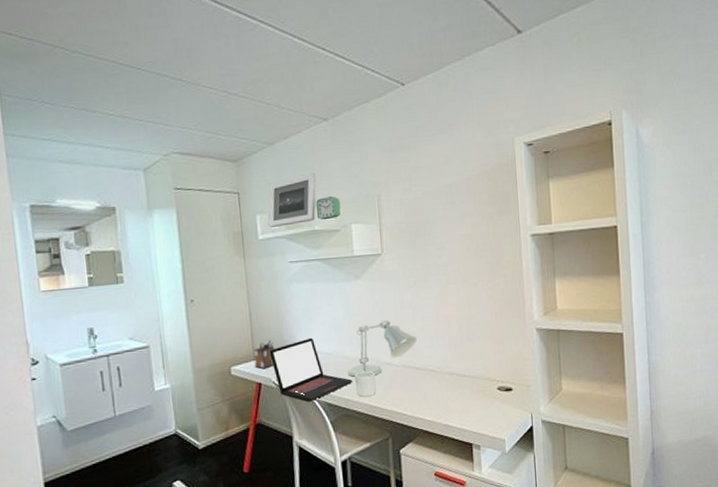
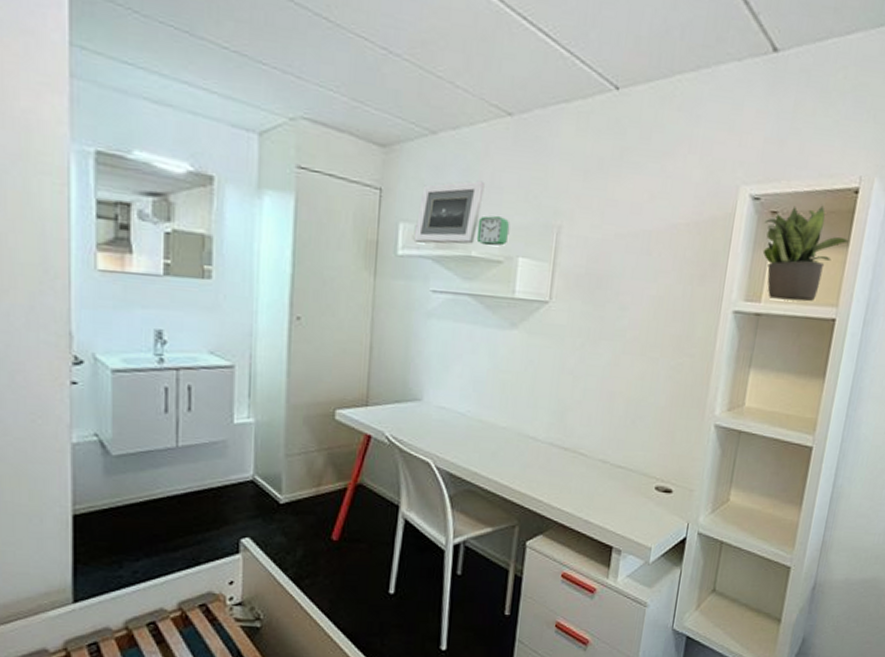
desk organizer: present [254,340,274,370] -> none [367,384,395,420]
laptop: present [269,337,353,402] -> none [387,390,485,469]
desk lamp: present [348,320,418,377] -> none [481,384,573,450]
mug: present [354,370,376,397] -> none [487,441,513,473]
potted plant: none [540,139,613,219] -> present [763,205,849,302]

